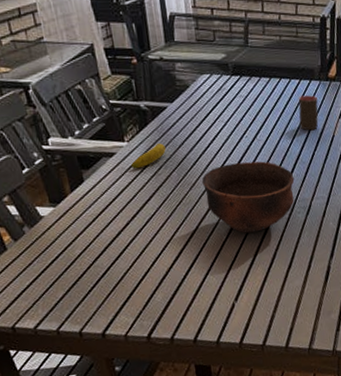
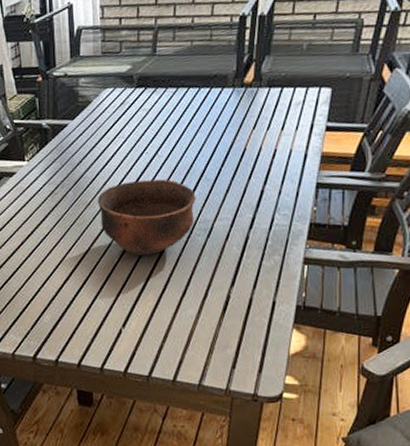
fruit: present [130,143,166,169] -> none [29,162,64,189]
cup: present [298,95,319,131] -> none [206,104,230,145]

